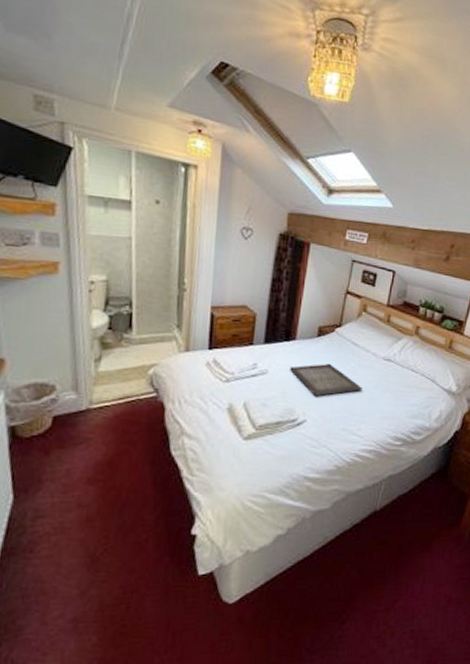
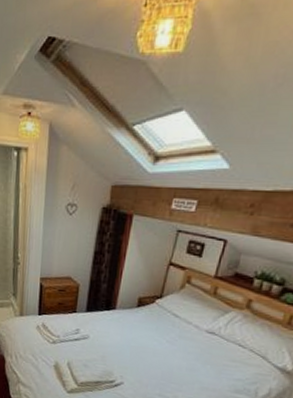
serving tray: present [290,363,362,397] -> none [109,332,181,363]

